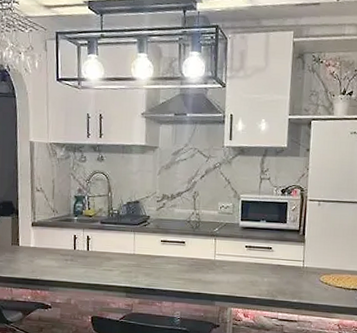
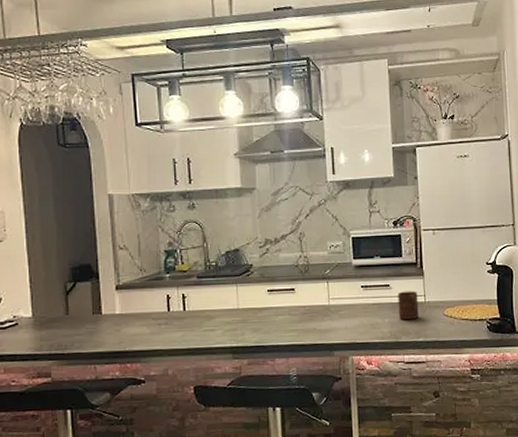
cup: none [277,255,298,282] -> present [398,291,419,320]

